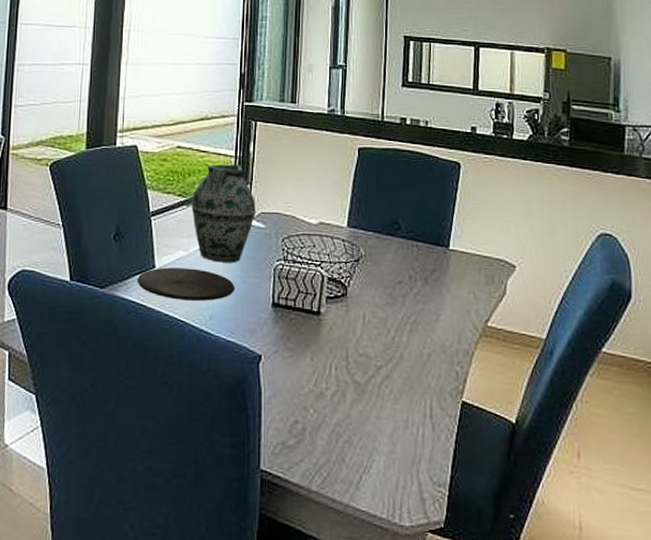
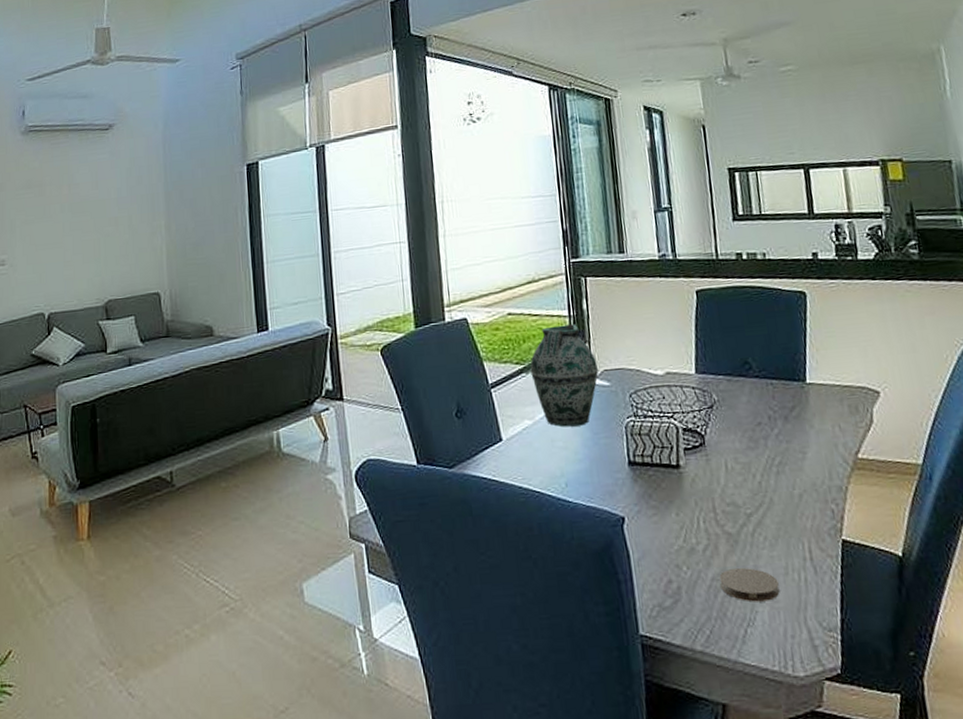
plate: present [137,267,235,301] -> none [485,436,588,471]
coaster: none [343,416,398,451] -> present [719,567,780,602]

